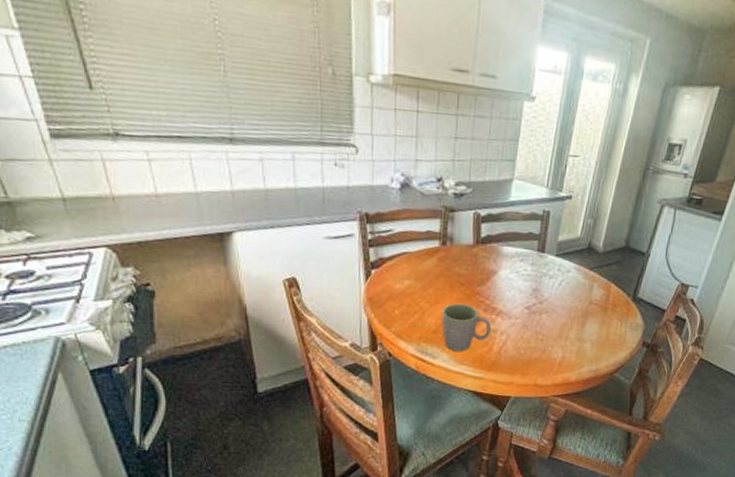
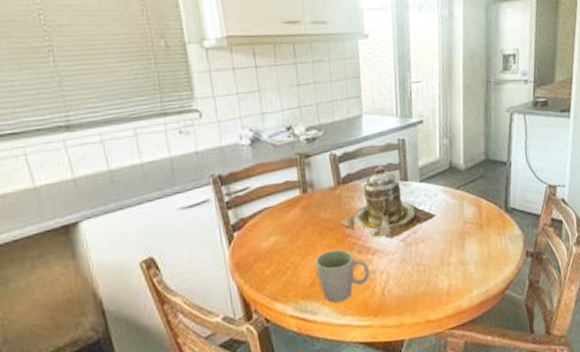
teapot: none [471,232,566,305] -> present [338,165,437,239]

